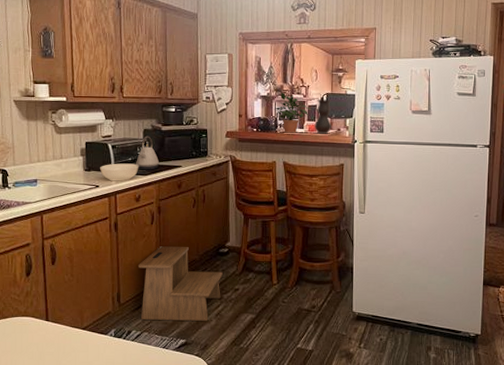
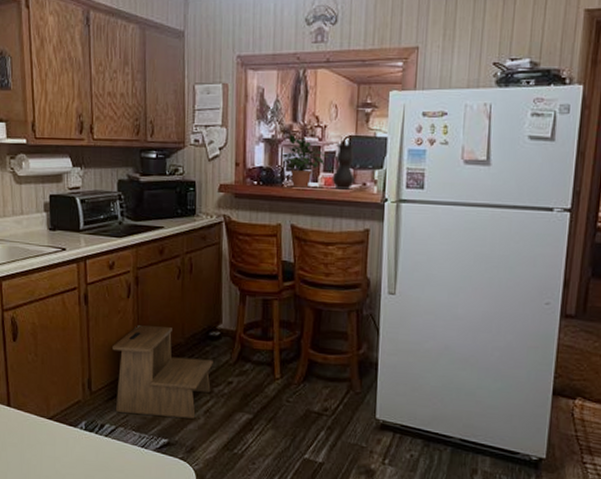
bowl: present [99,163,139,182] -> none [66,221,113,244]
kettle: present [136,136,160,170] -> none [109,188,138,232]

